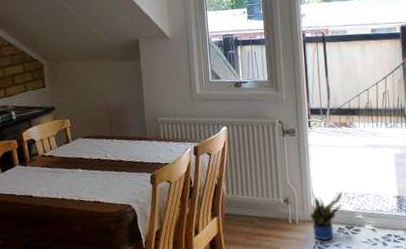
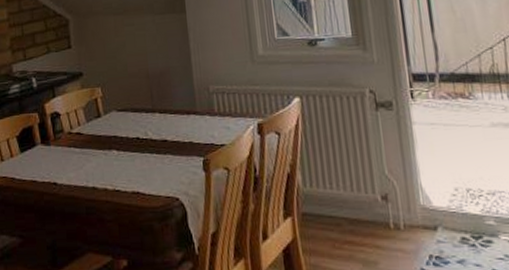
potted plant: present [310,191,343,242] -> none [419,186,465,256]

